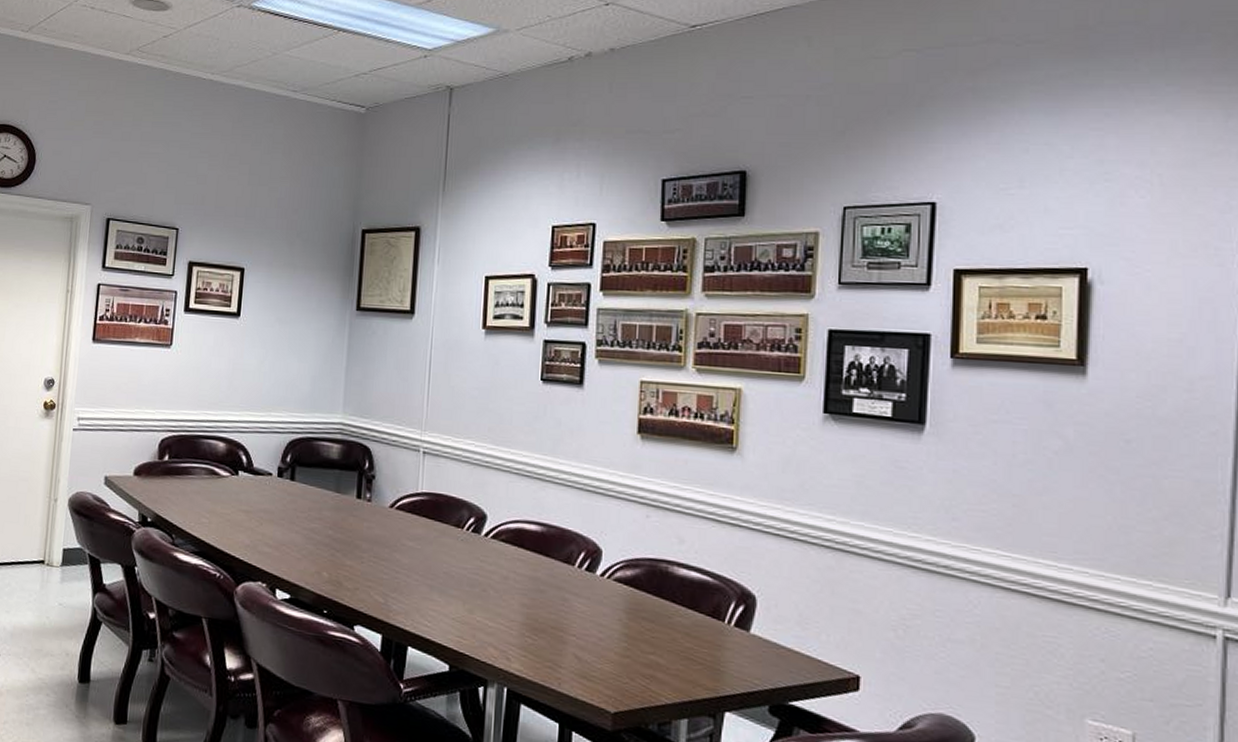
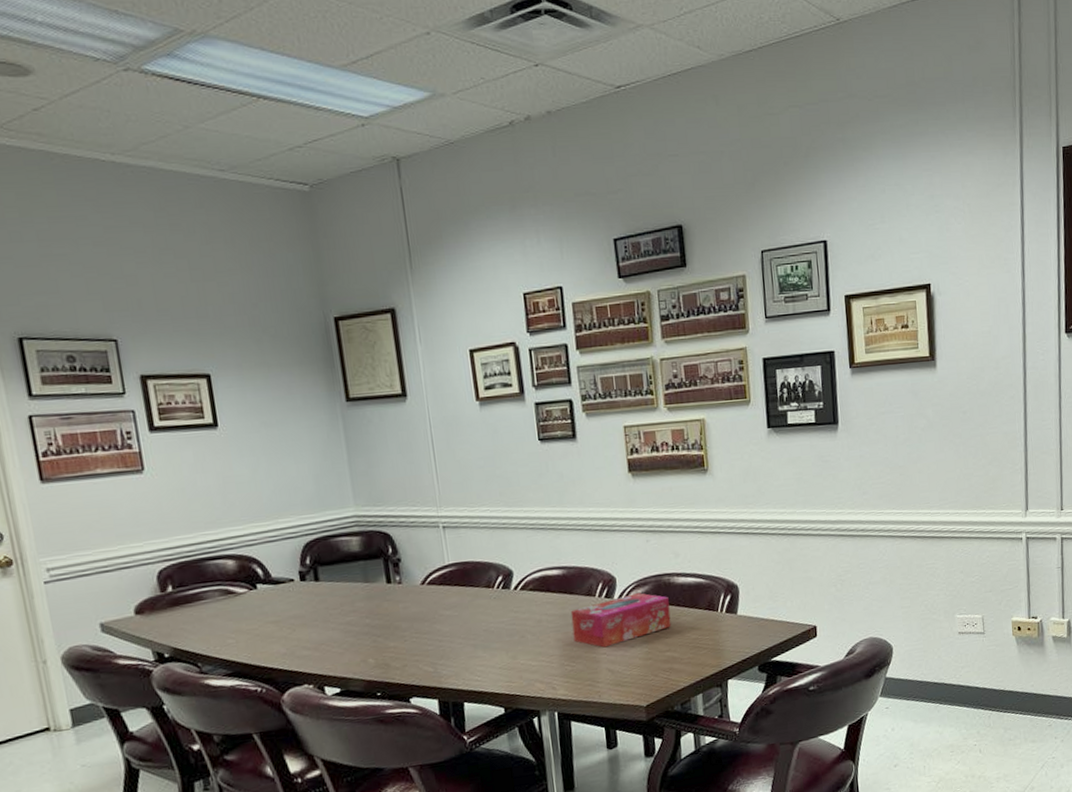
tissue box: none [541,573,663,629] -> present [570,593,672,648]

